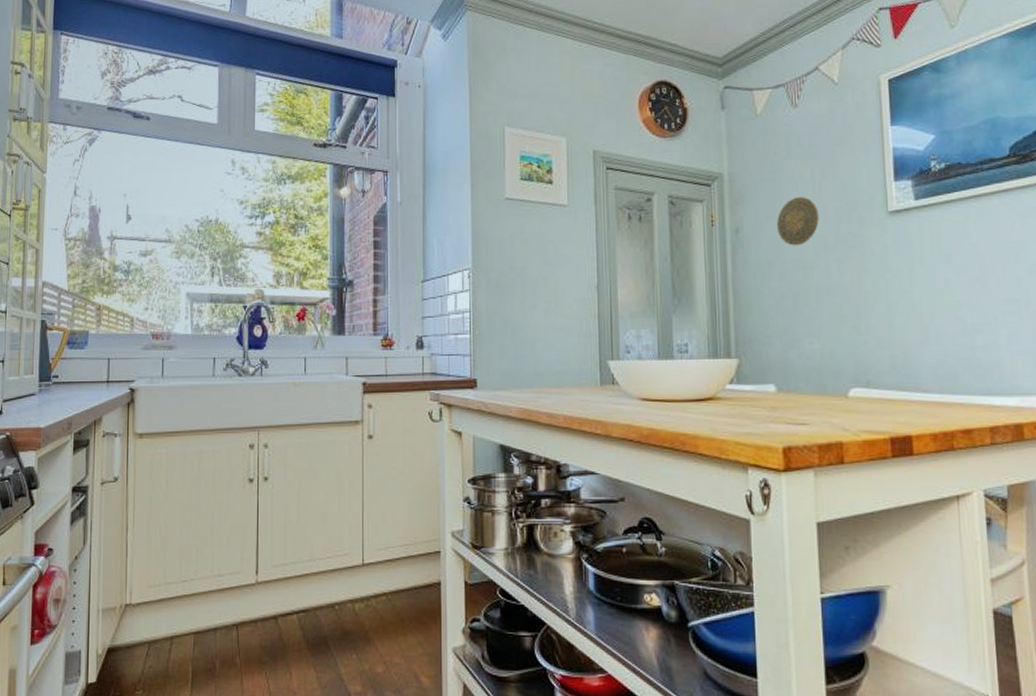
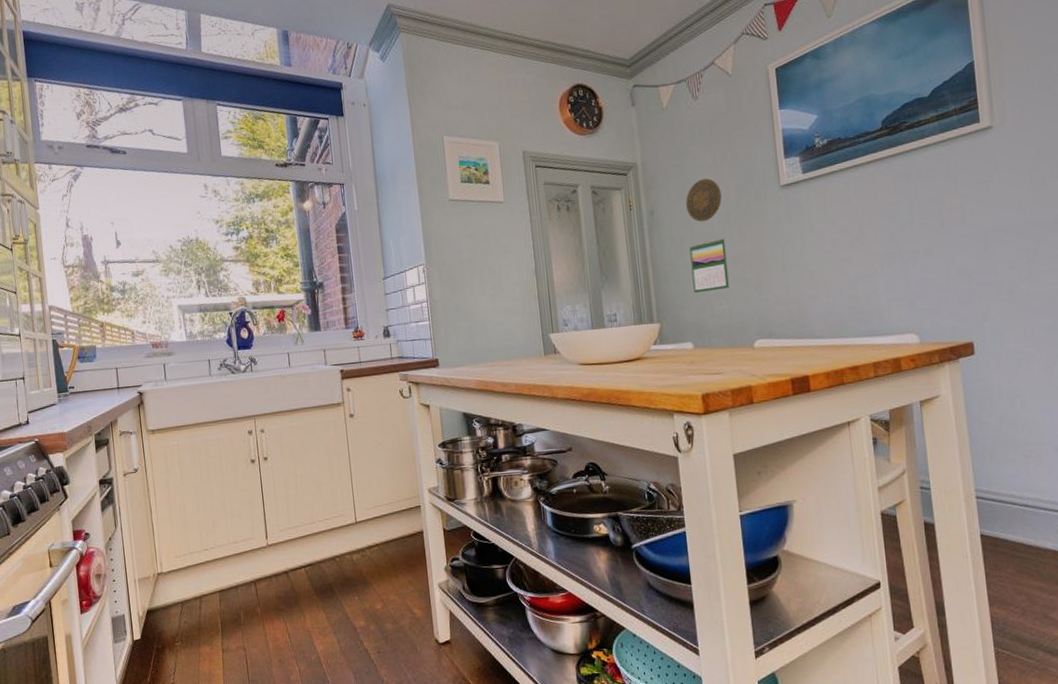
calendar: none [778,266,822,327] -> present [689,238,729,293]

